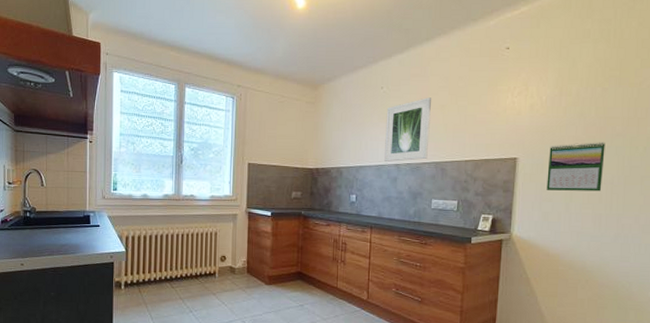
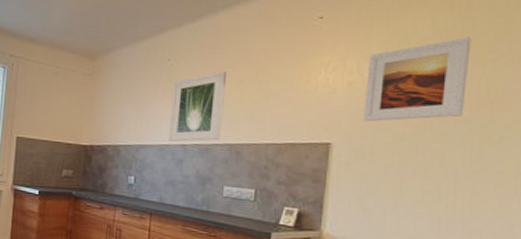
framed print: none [541,64,624,139] -> present [362,37,472,122]
calendar: present [546,142,606,192] -> none [368,128,447,188]

